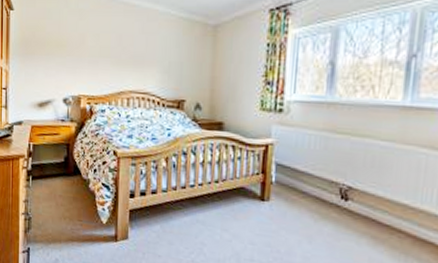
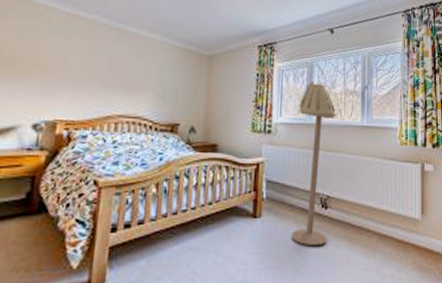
floor lamp: none [303,51,367,239] -> present [292,82,336,245]

